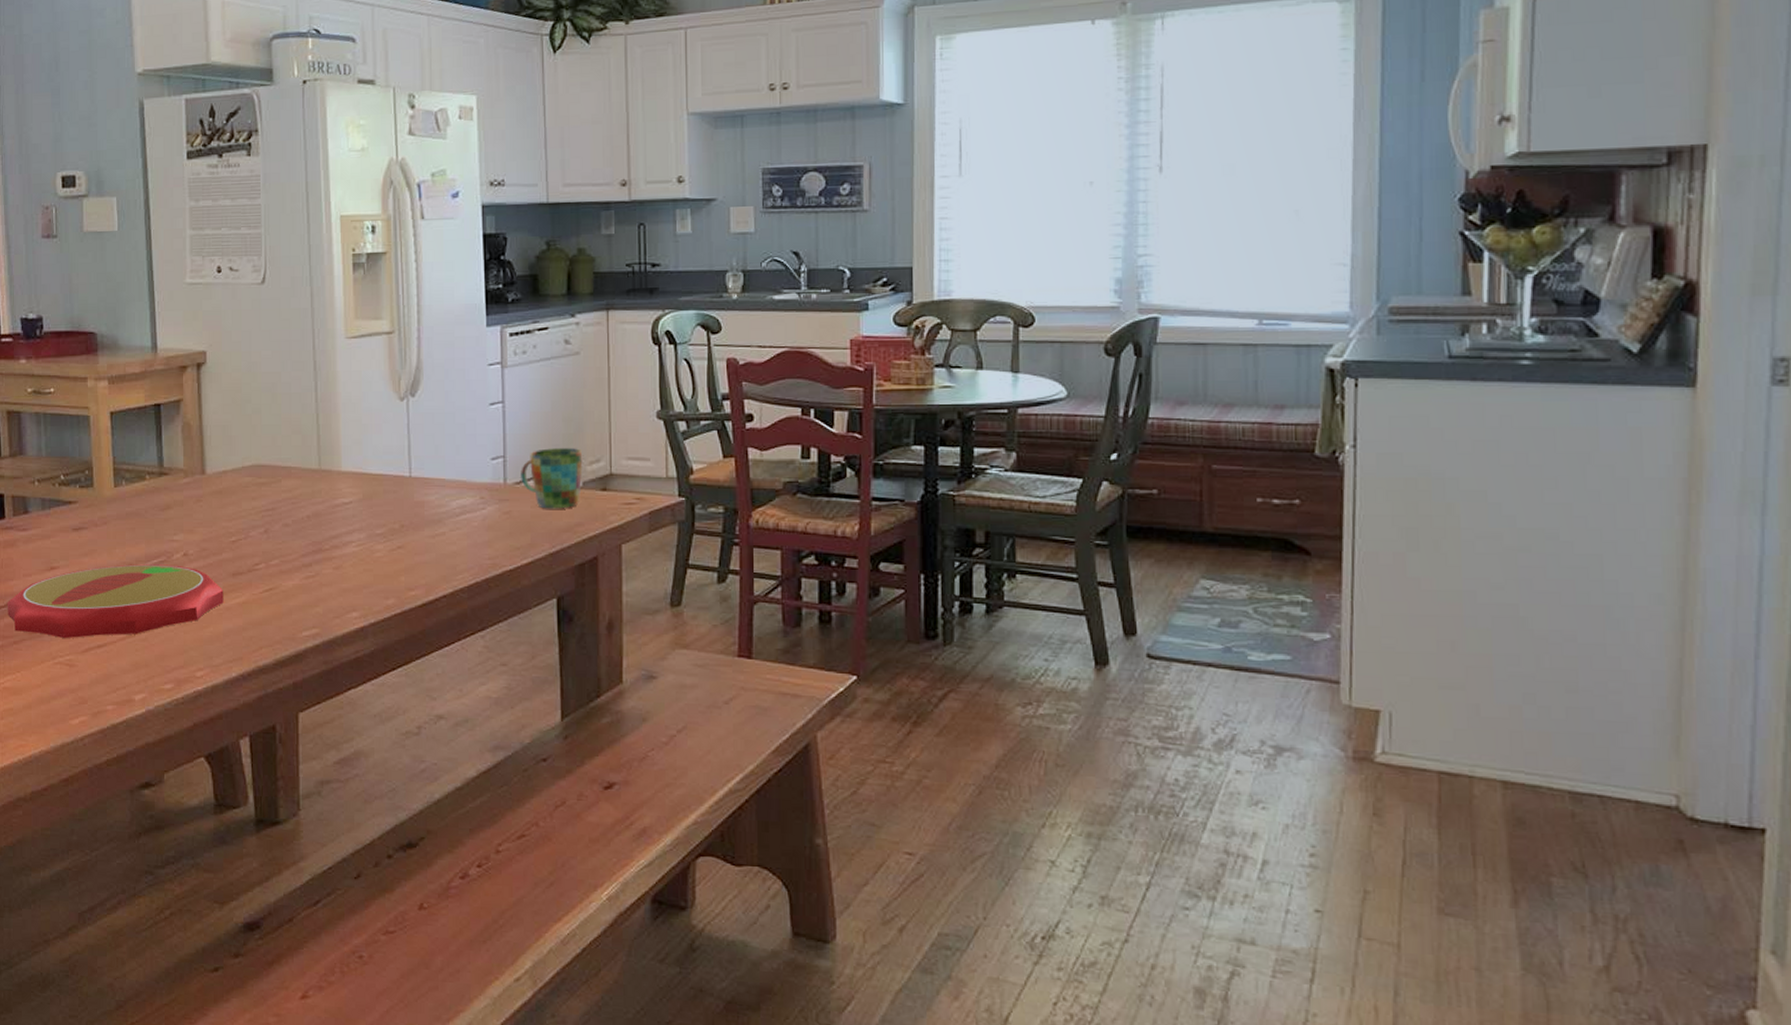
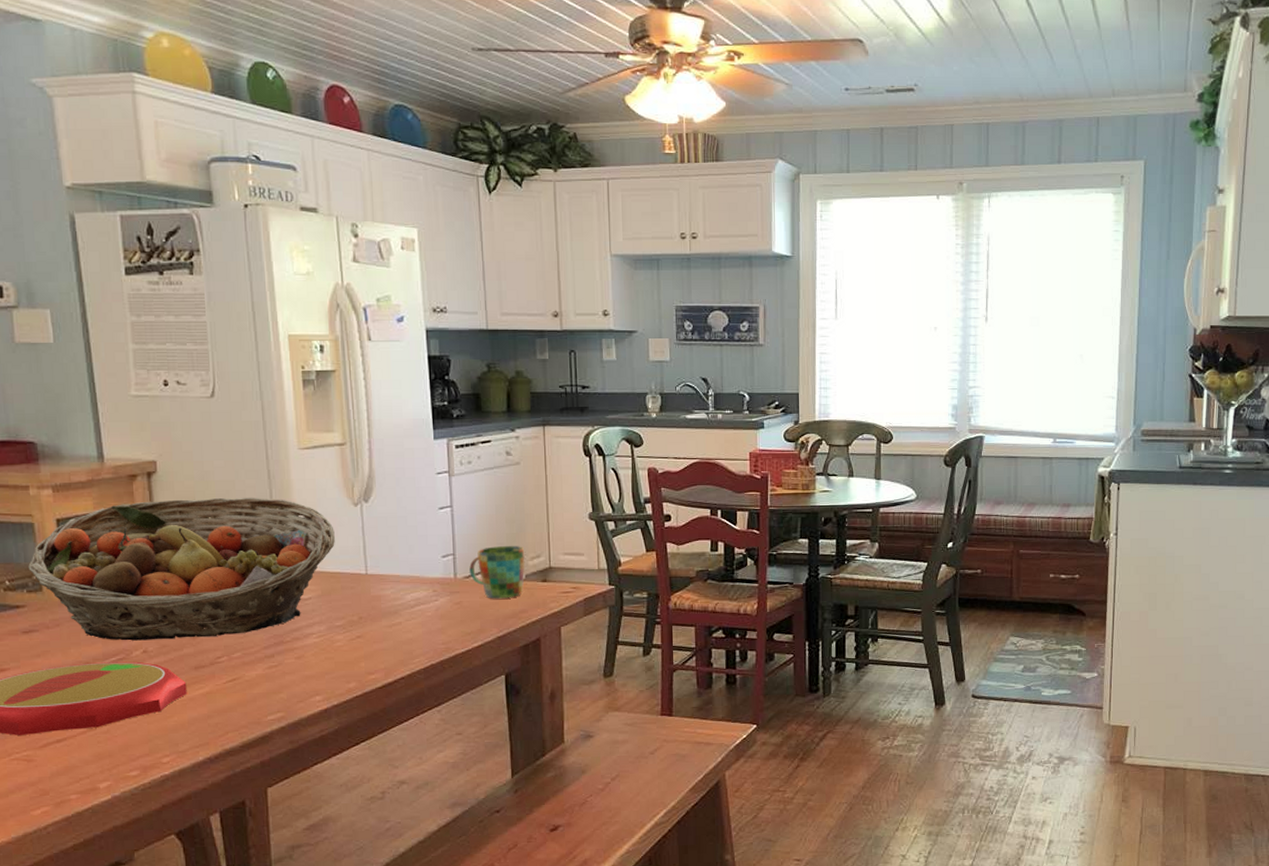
fruit basket: none [82,390,379,543] -> present [28,497,335,641]

